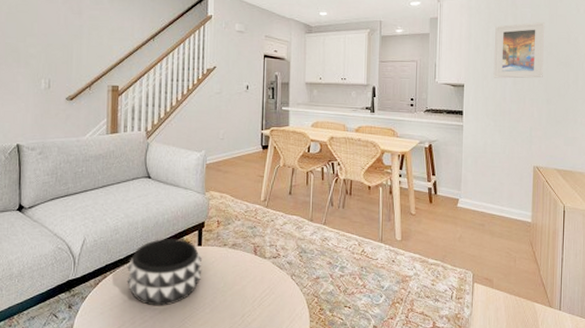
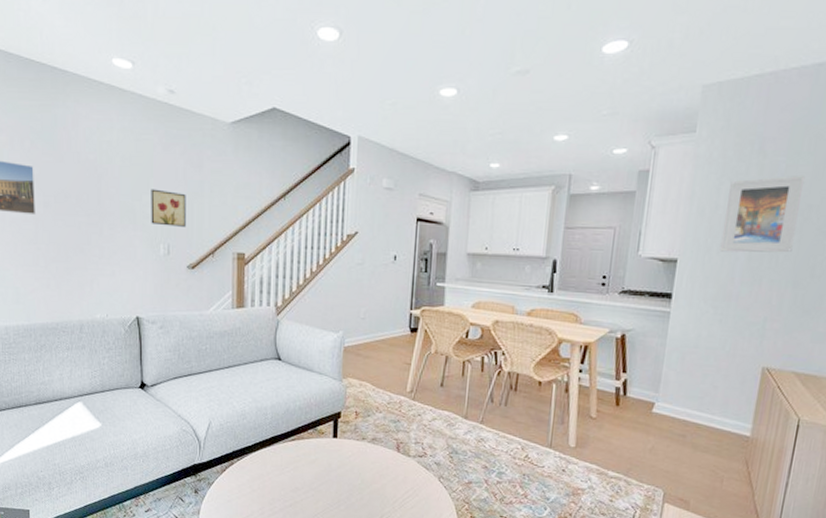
wall art: none [33,32,67,64] -> present [151,189,186,227]
decorative bowl: present [127,239,201,306] -> none [255,427,337,499]

